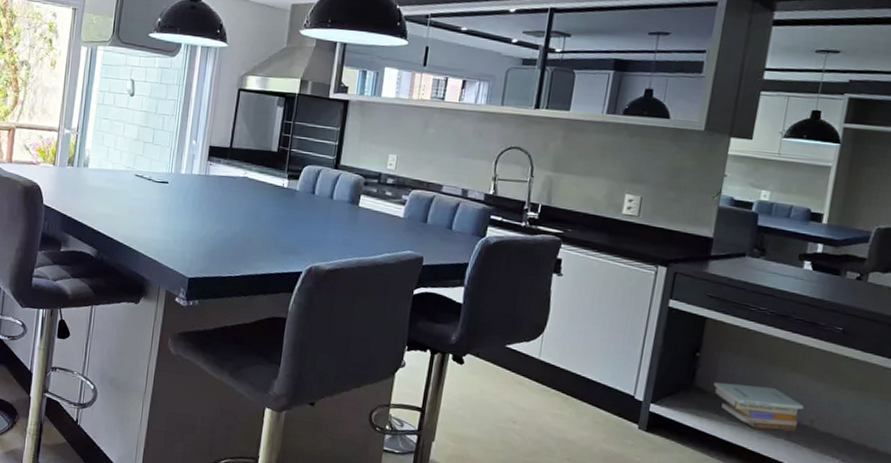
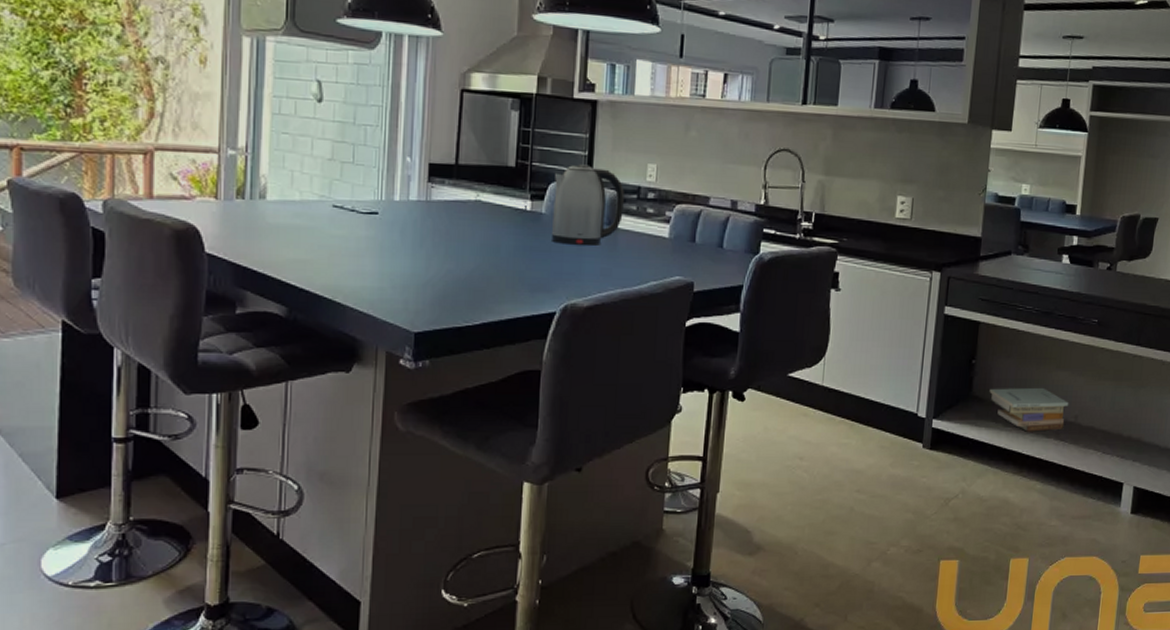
kettle: none [302,152,367,220] -> present [551,164,625,247]

